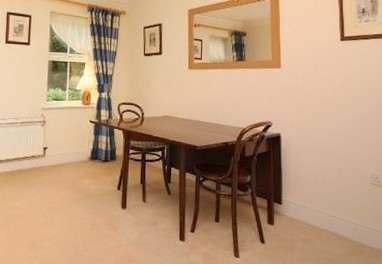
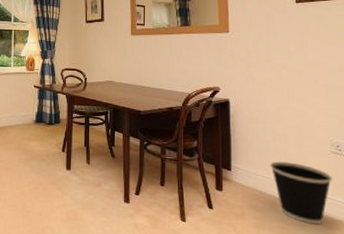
wastebasket: none [317,194,372,254] -> present [270,161,332,225]

